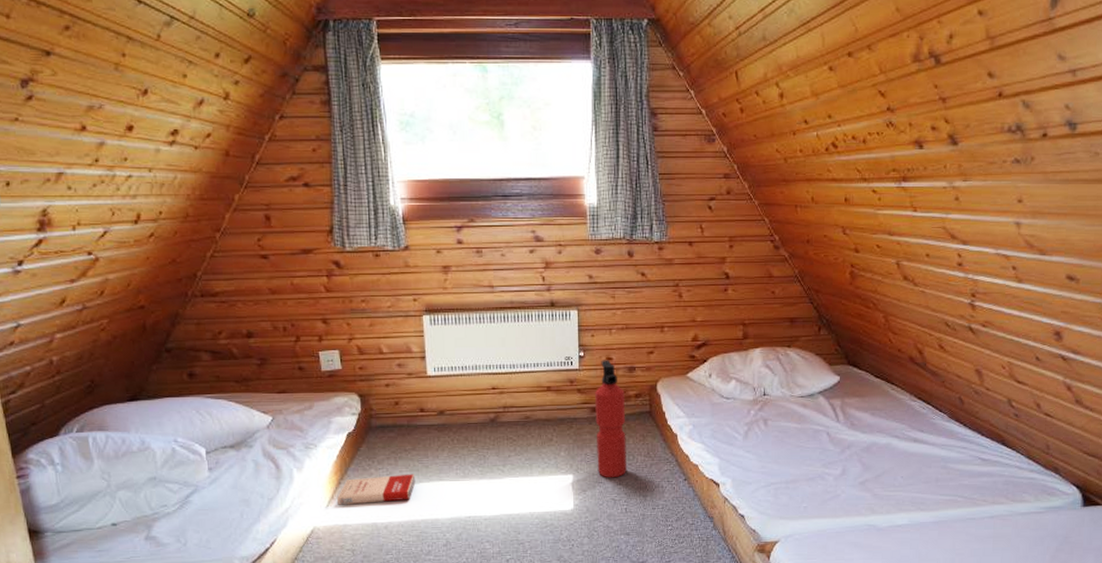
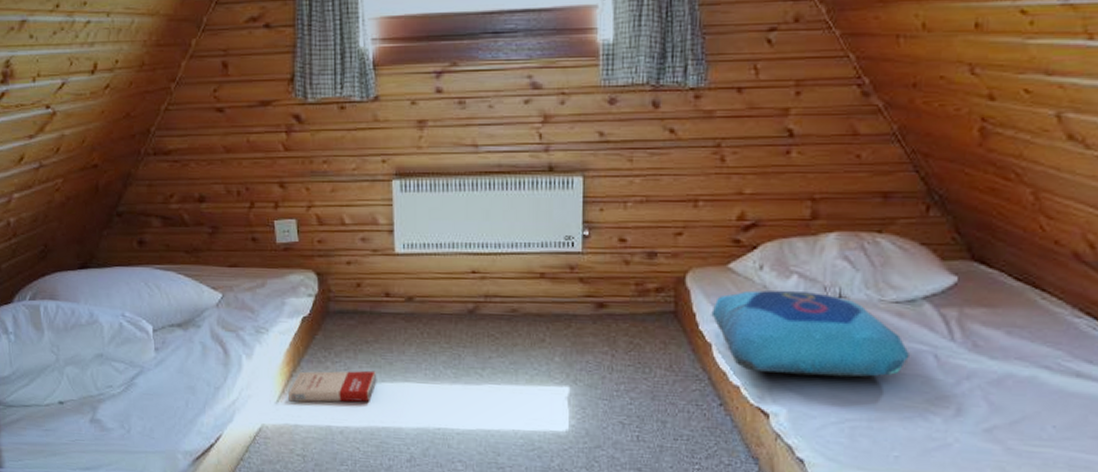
fire extinguisher: present [595,360,626,478] -> none [601,241,642,395]
cushion: none [676,392,811,454] -> present [711,290,909,378]

